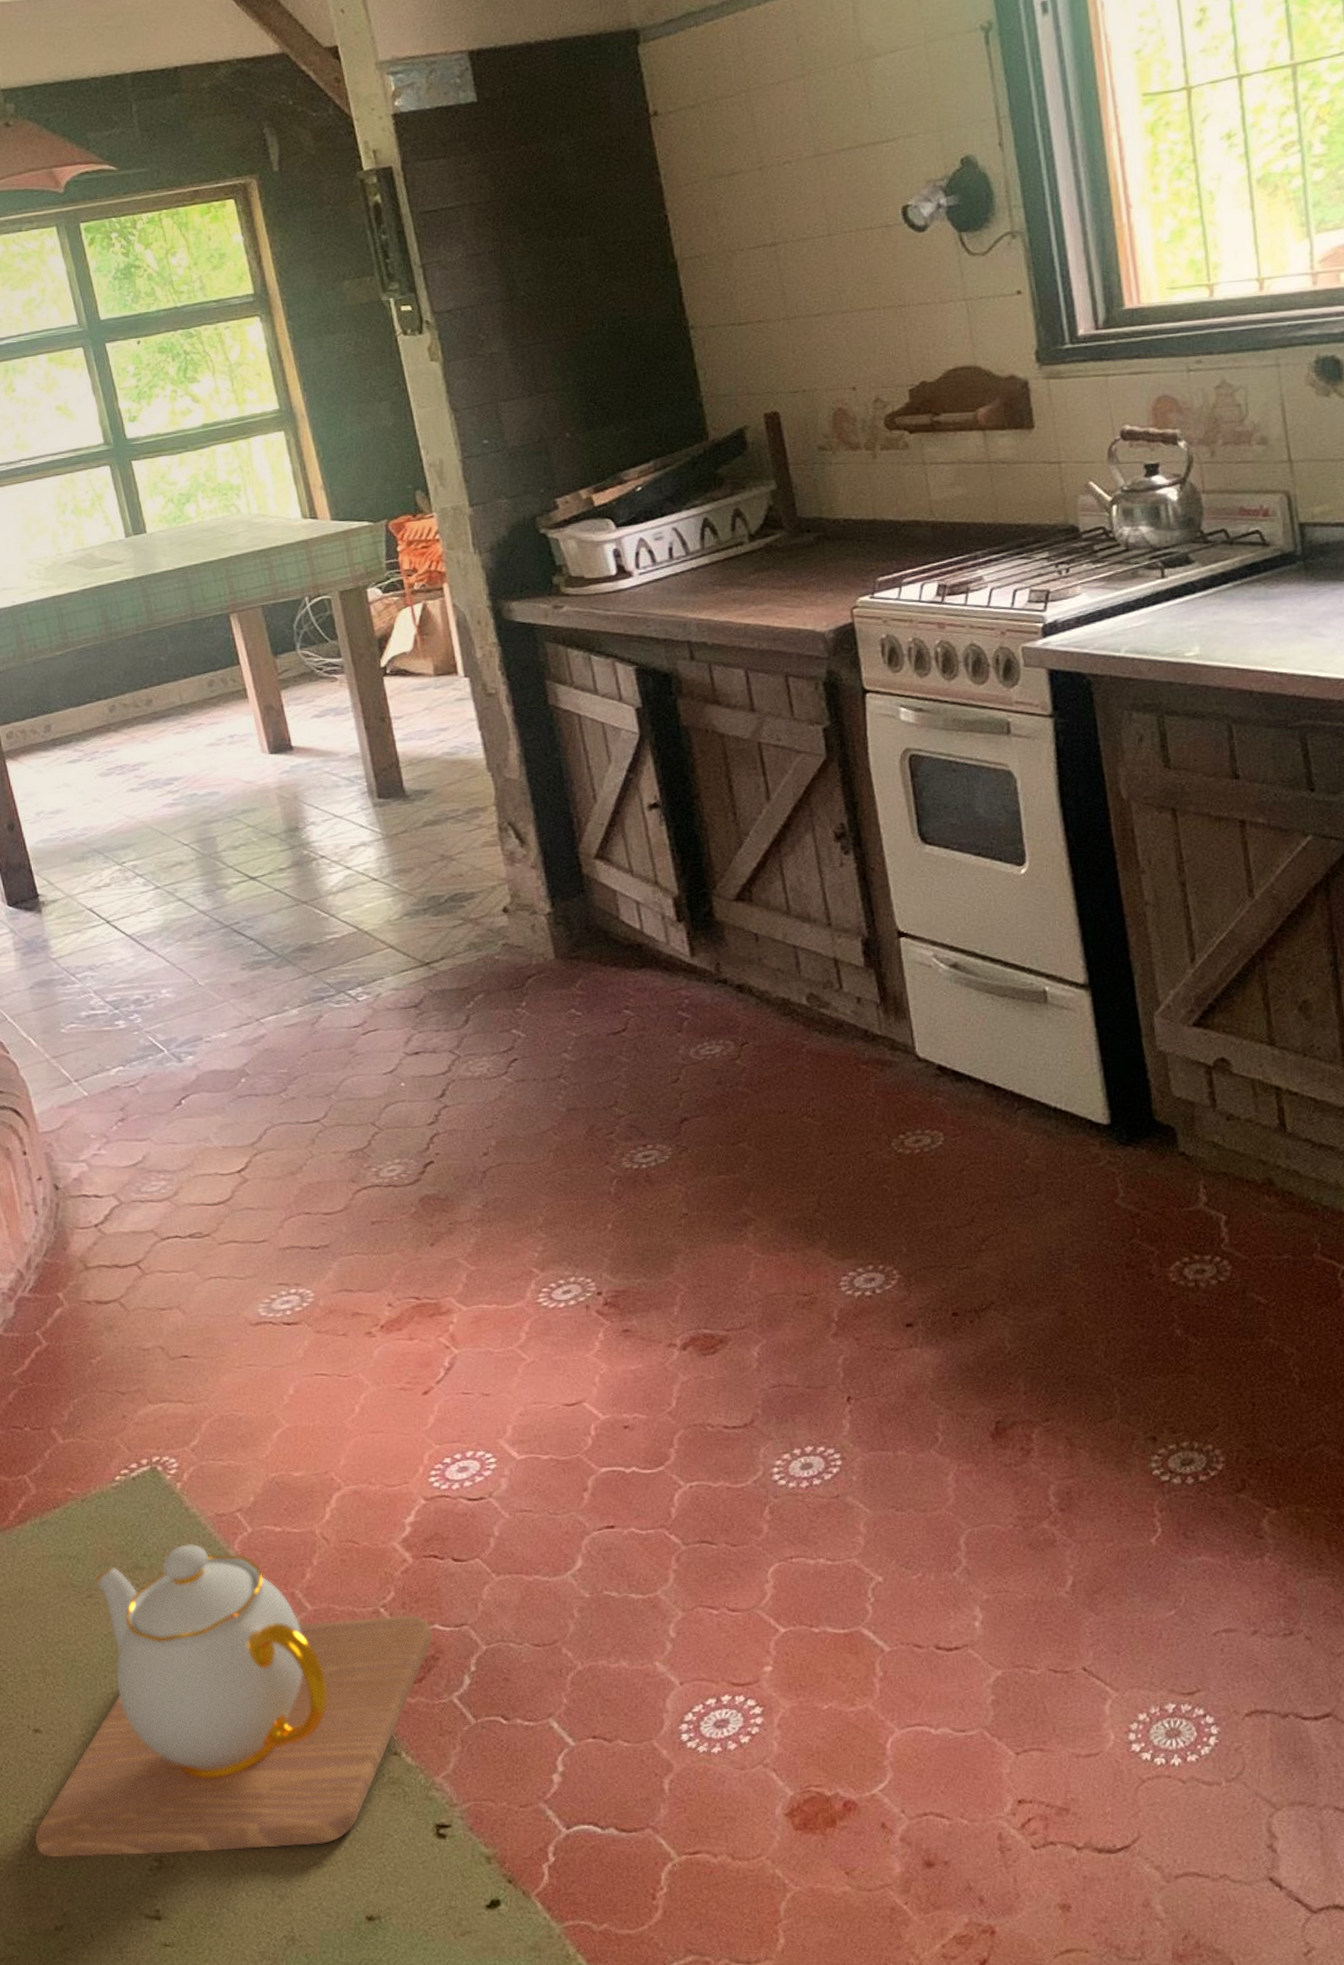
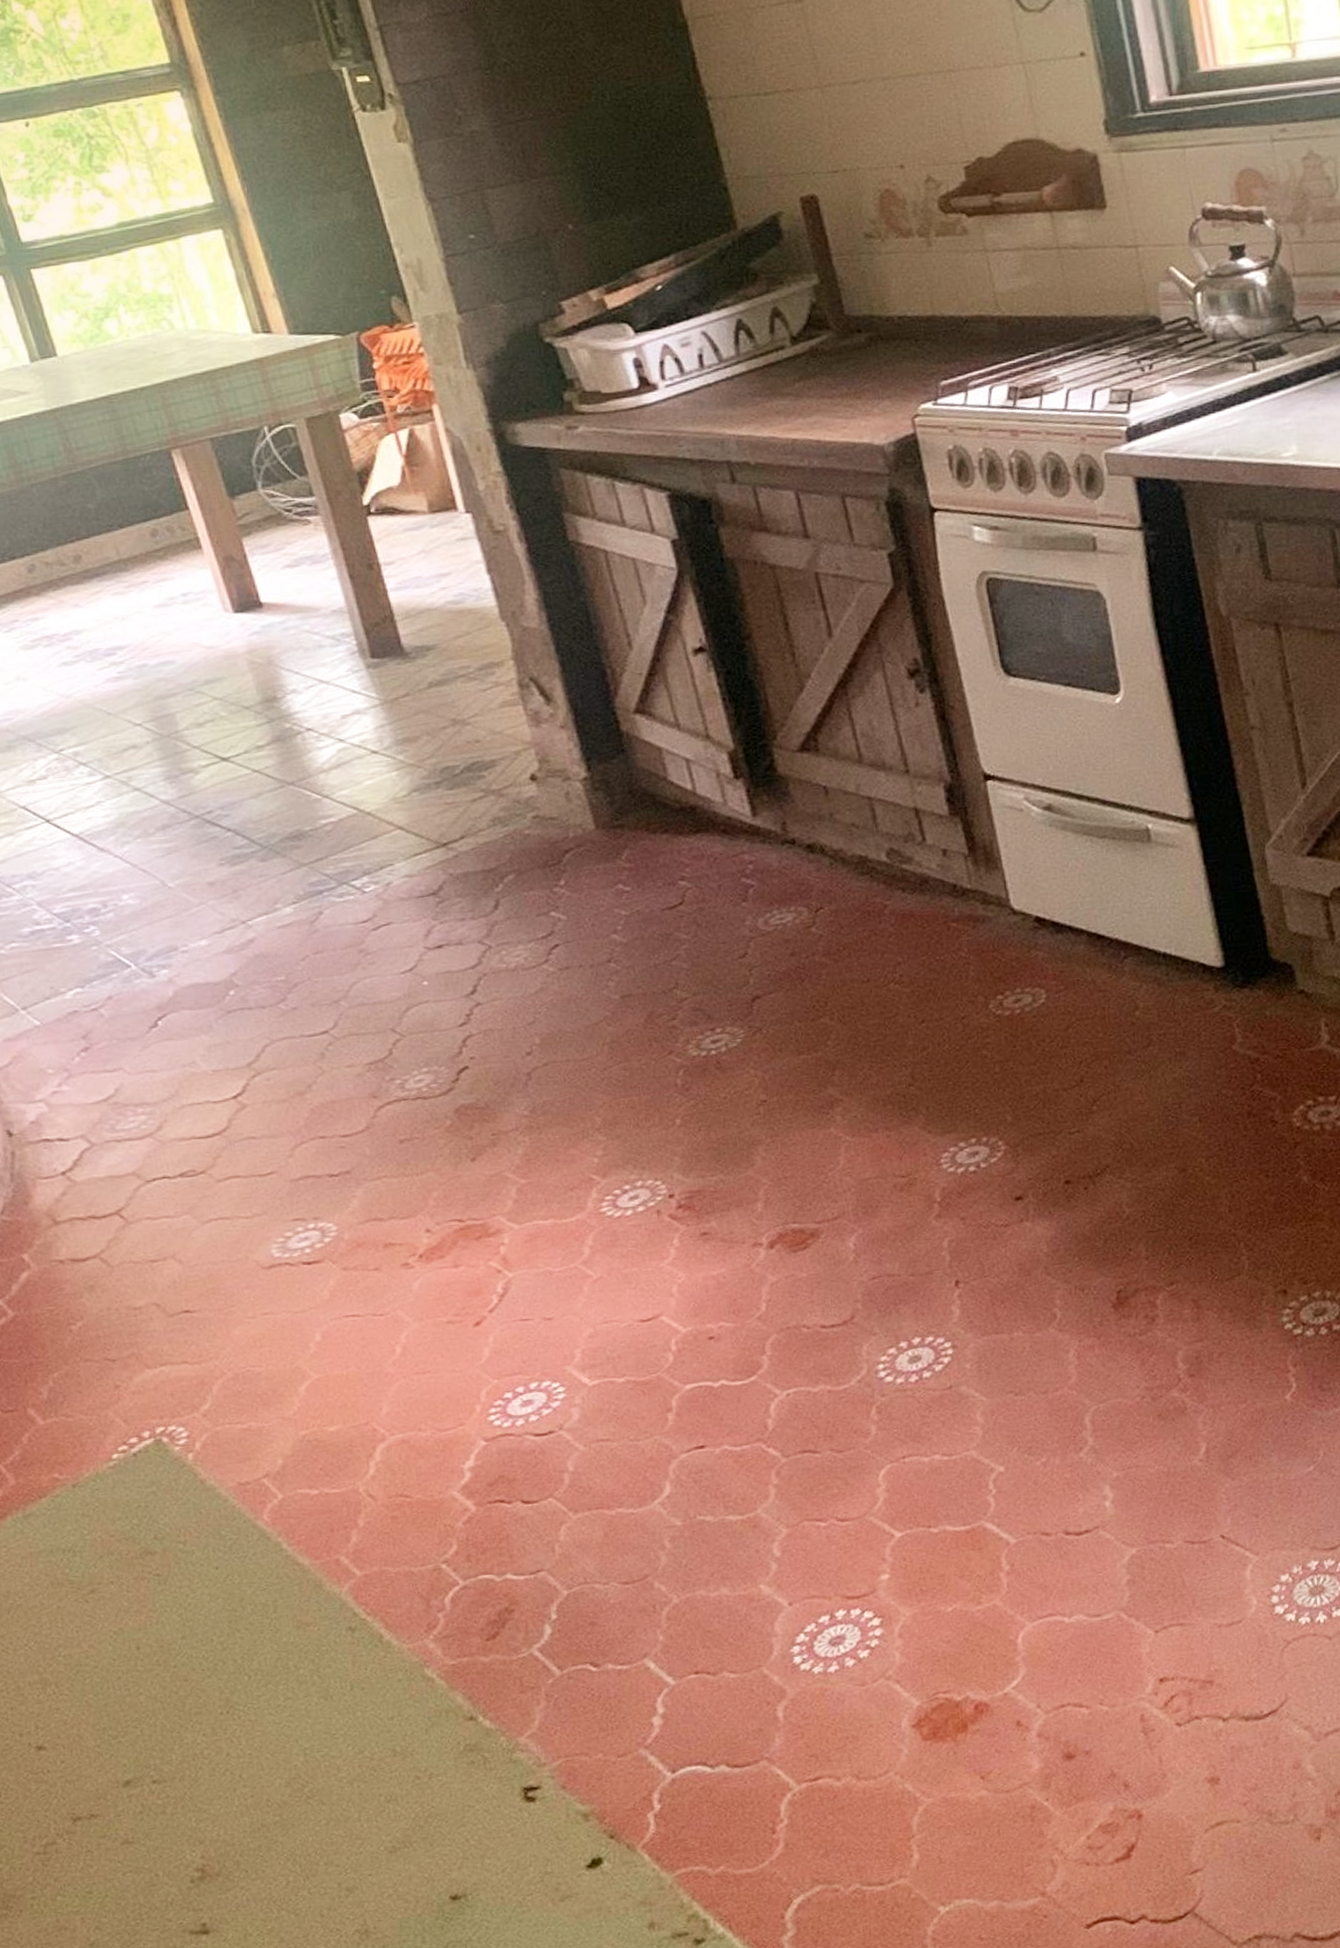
teapot: present [34,1544,433,1858] -> none [47,1519,506,1885]

